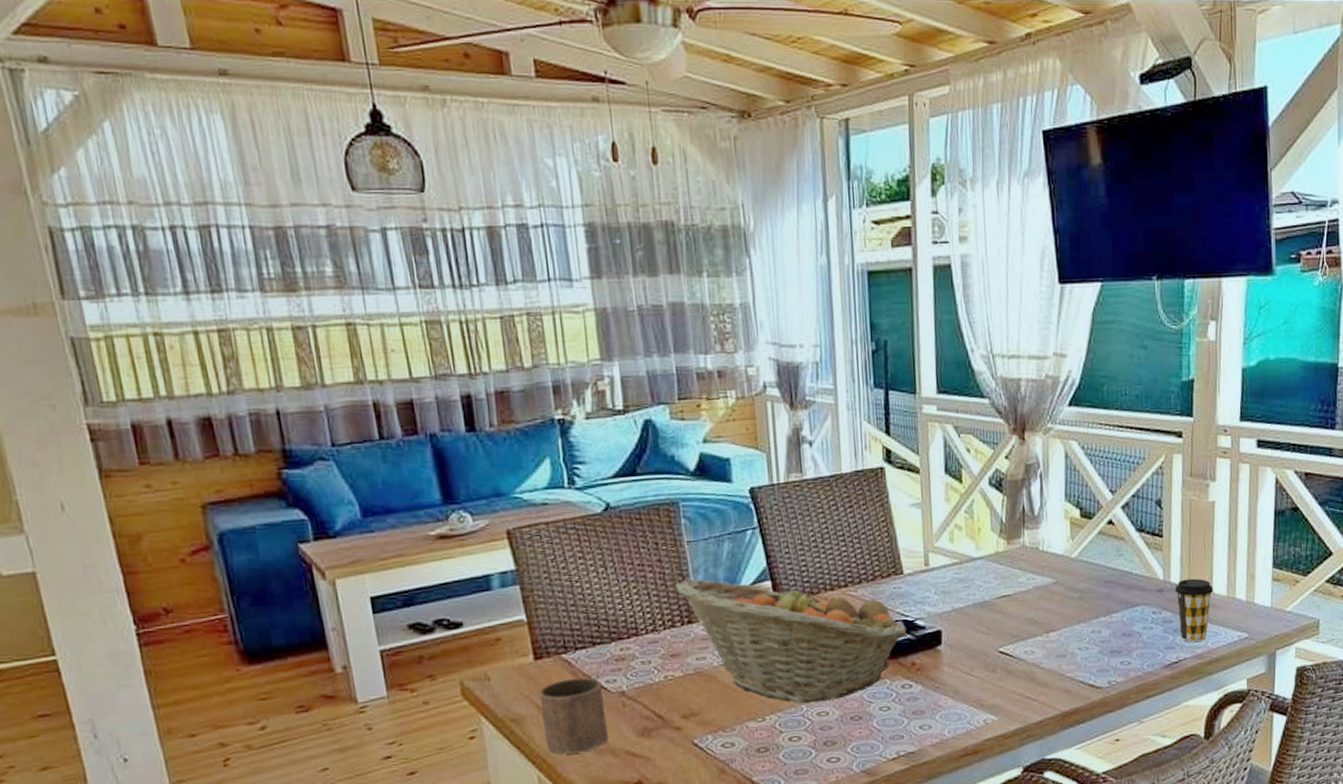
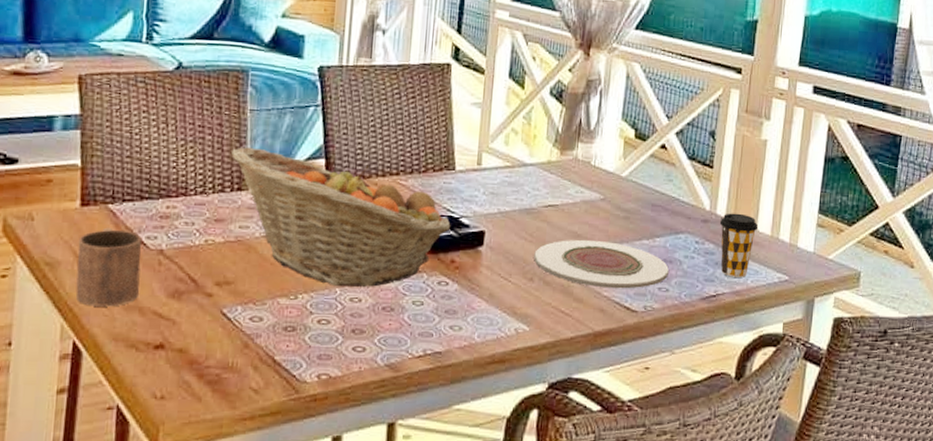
plate: none [993,624,1129,670] -> present [534,239,669,289]

